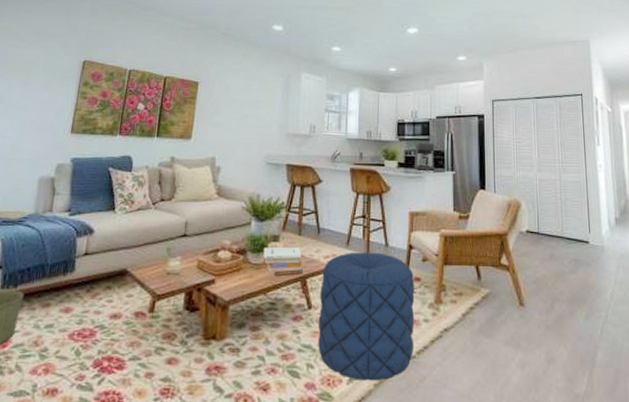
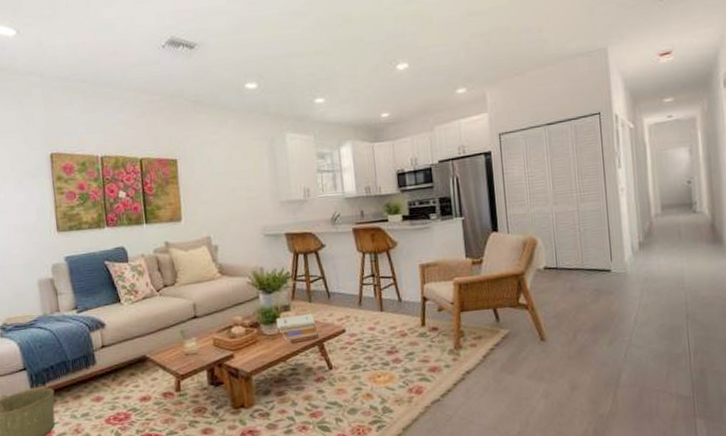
pouf: present [318,252,415,381] -> none [338,308,438,427]
coffee maker: present [414,142,435,171] -> none [418,190,443,221]

